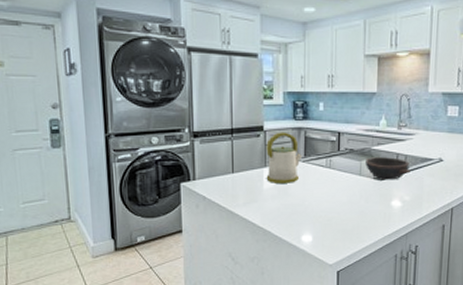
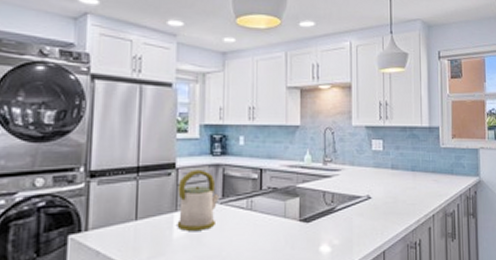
bowl: present [366,157,411,180] -> none [290,196,339,222]

